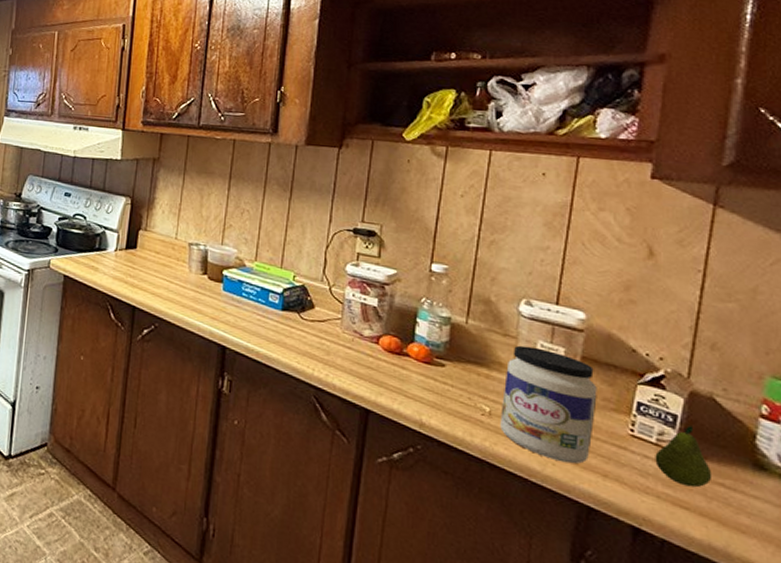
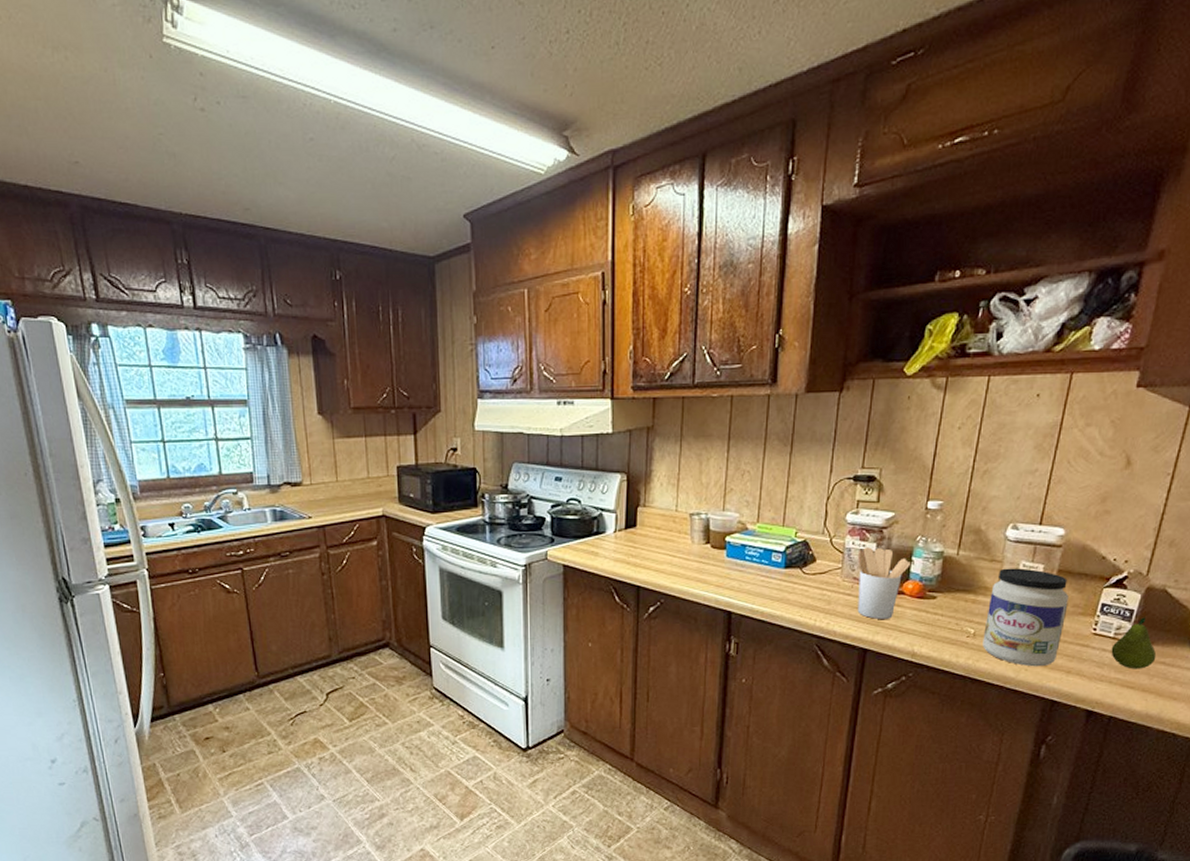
utensil holder: none [358,301,416,381] -> present [857,547,911,619]

